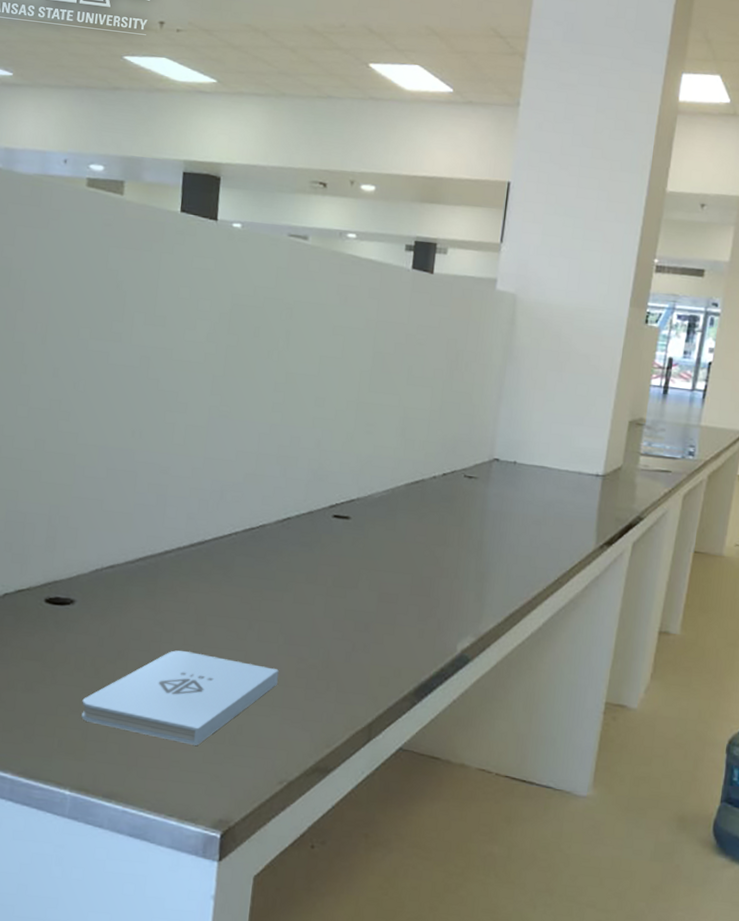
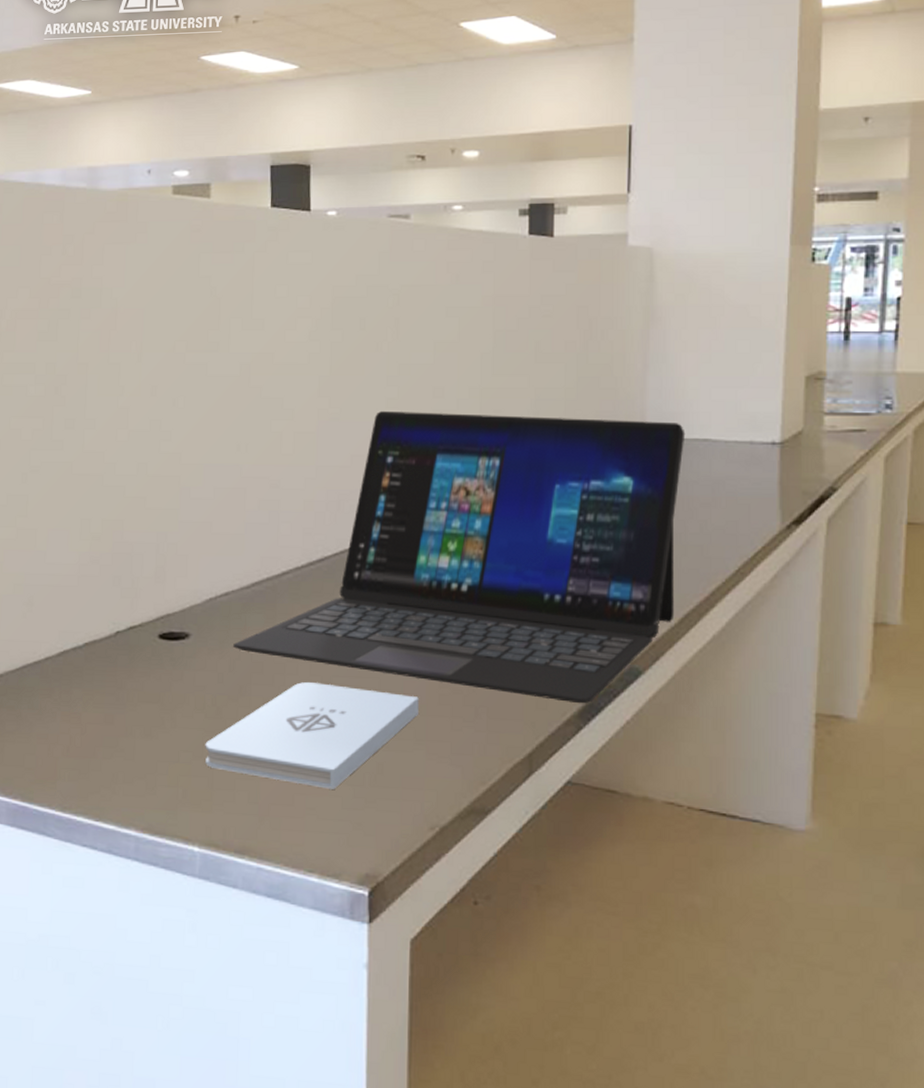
laptop: none [115,413,527,684] -> present [233,410,686,704]

